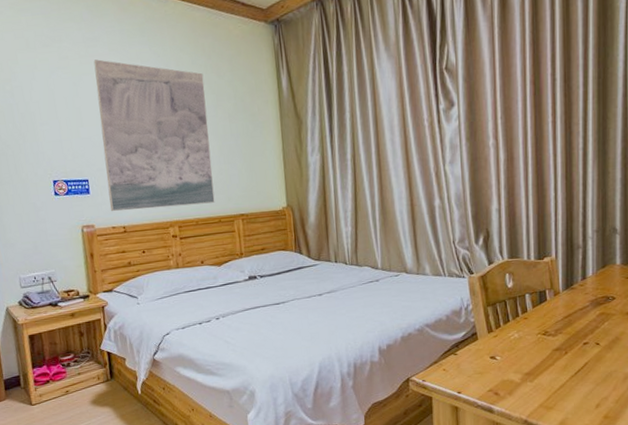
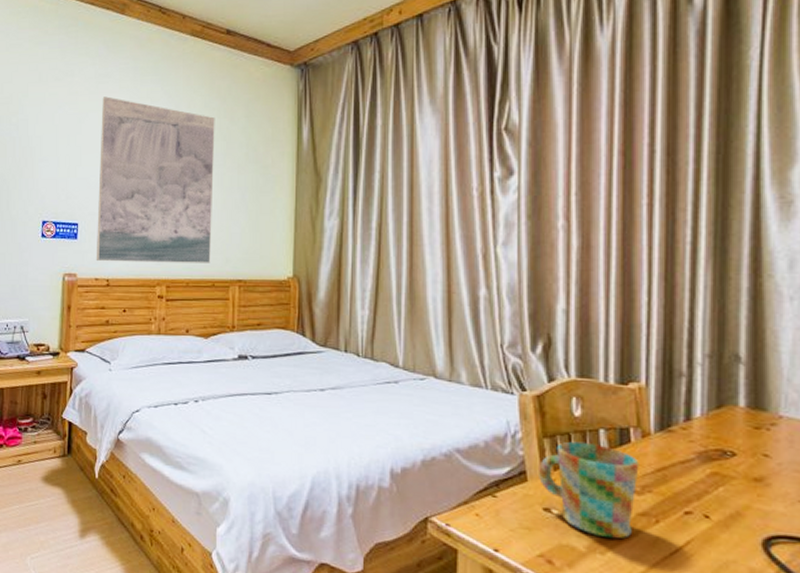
mug: none [485,305,553,370] -> present [539,441,639,539]

